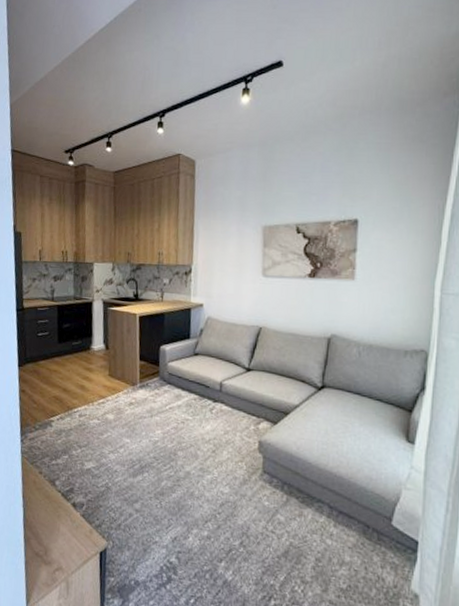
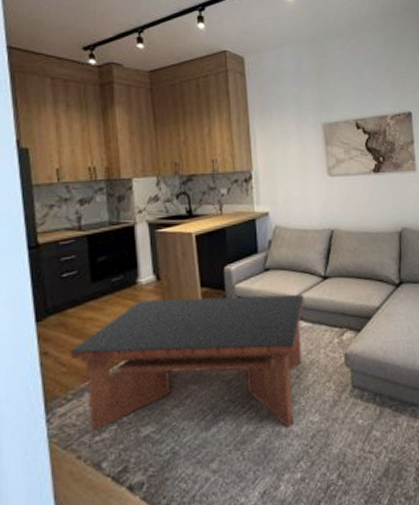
coffee table: none [39,363,227,492] -> present [70,294,304,431]

